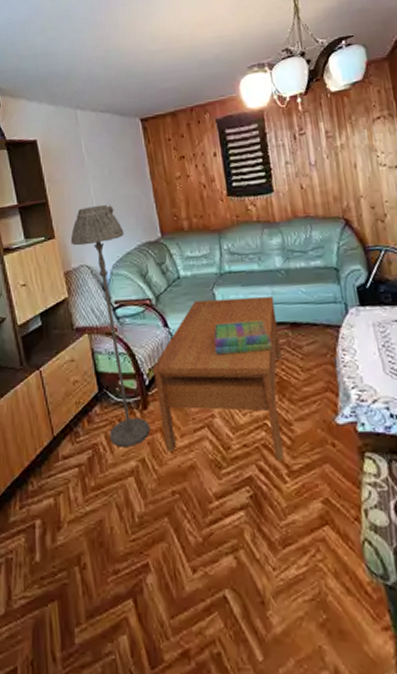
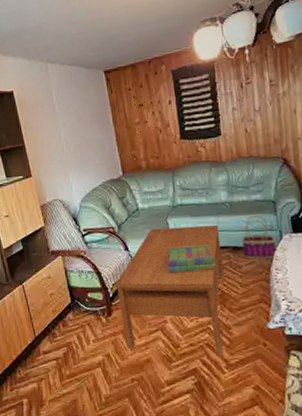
floor lamp: present [70,204,151,447] -> none [45,147,114,345]
basket: none [300,285,342,338] -> present [241,215,276,259]

